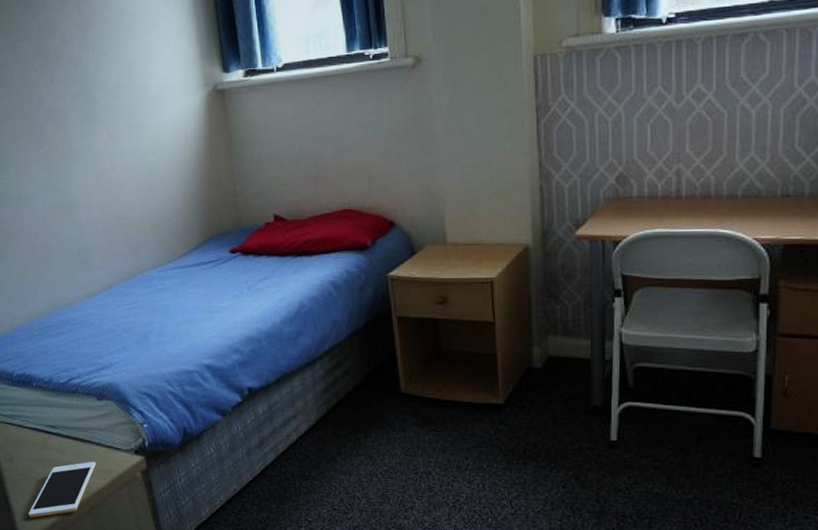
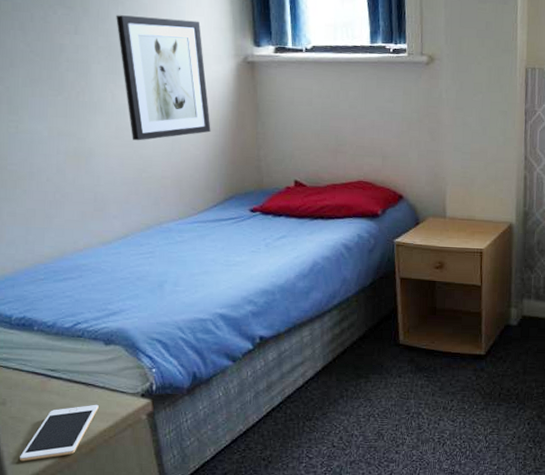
wall art: none [87,54,185,187] -> present [116,15,211,141]

